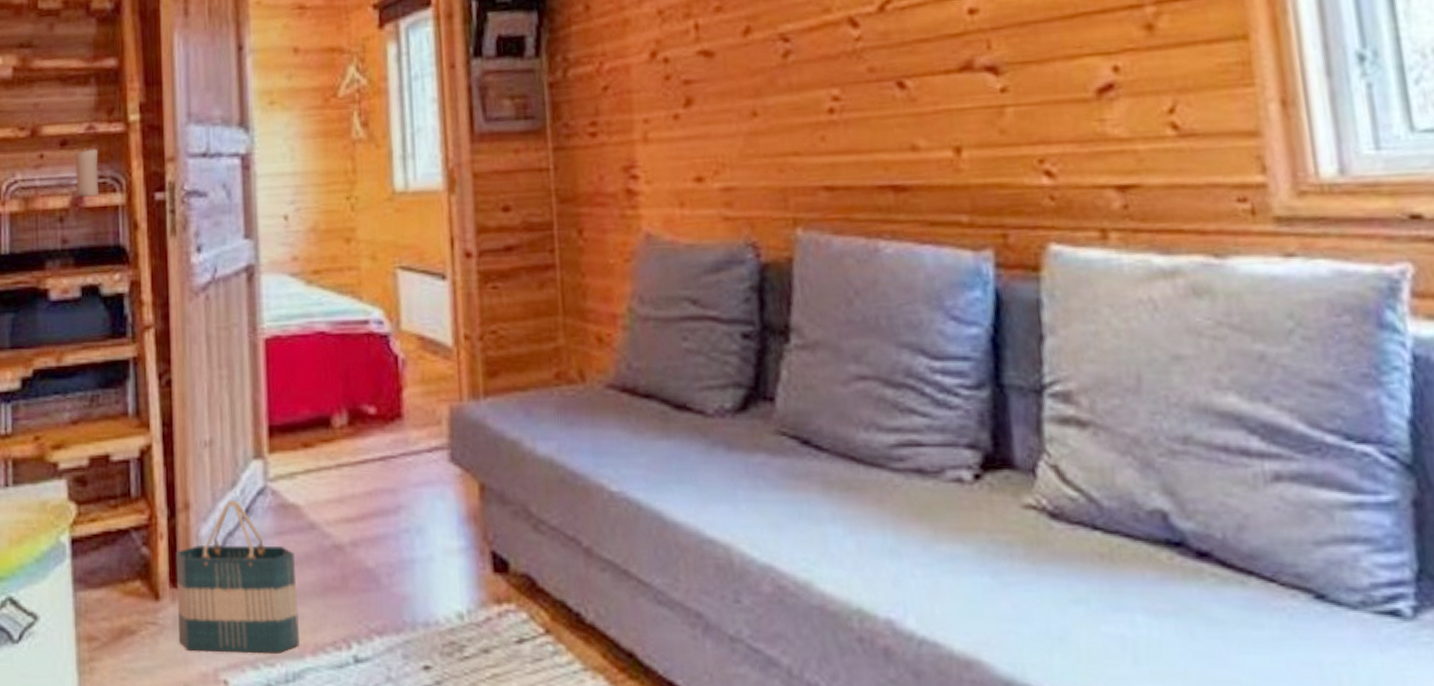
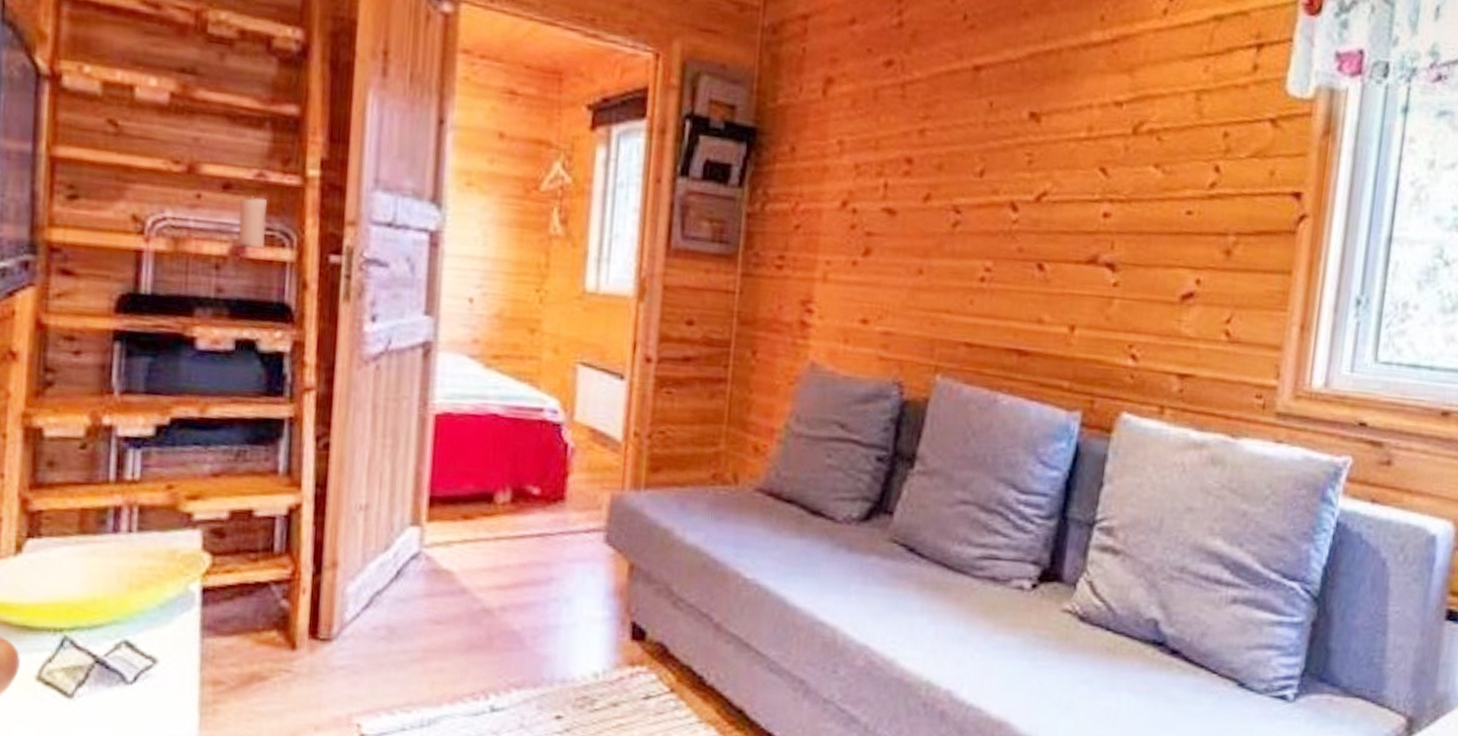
tote bag: present [175,500,300,654] -> none [314,562,444,702]

